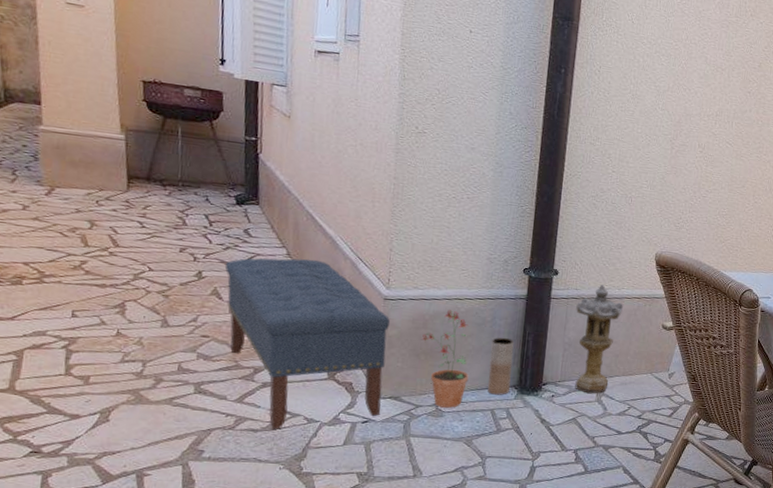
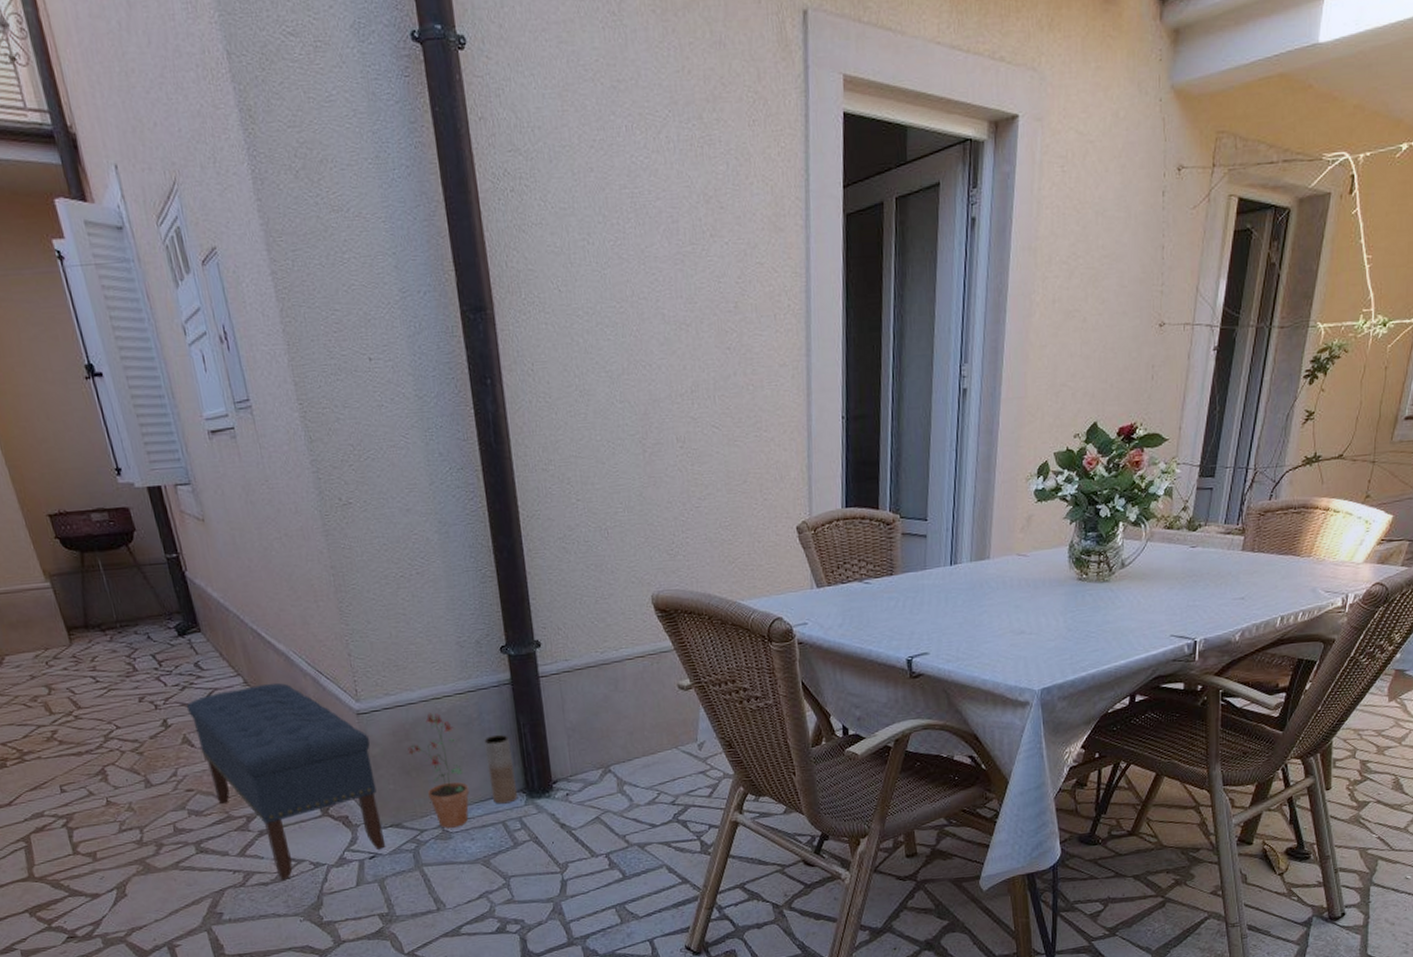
lantern: present [575,284,623,394] -> none [570,648,629,785]

